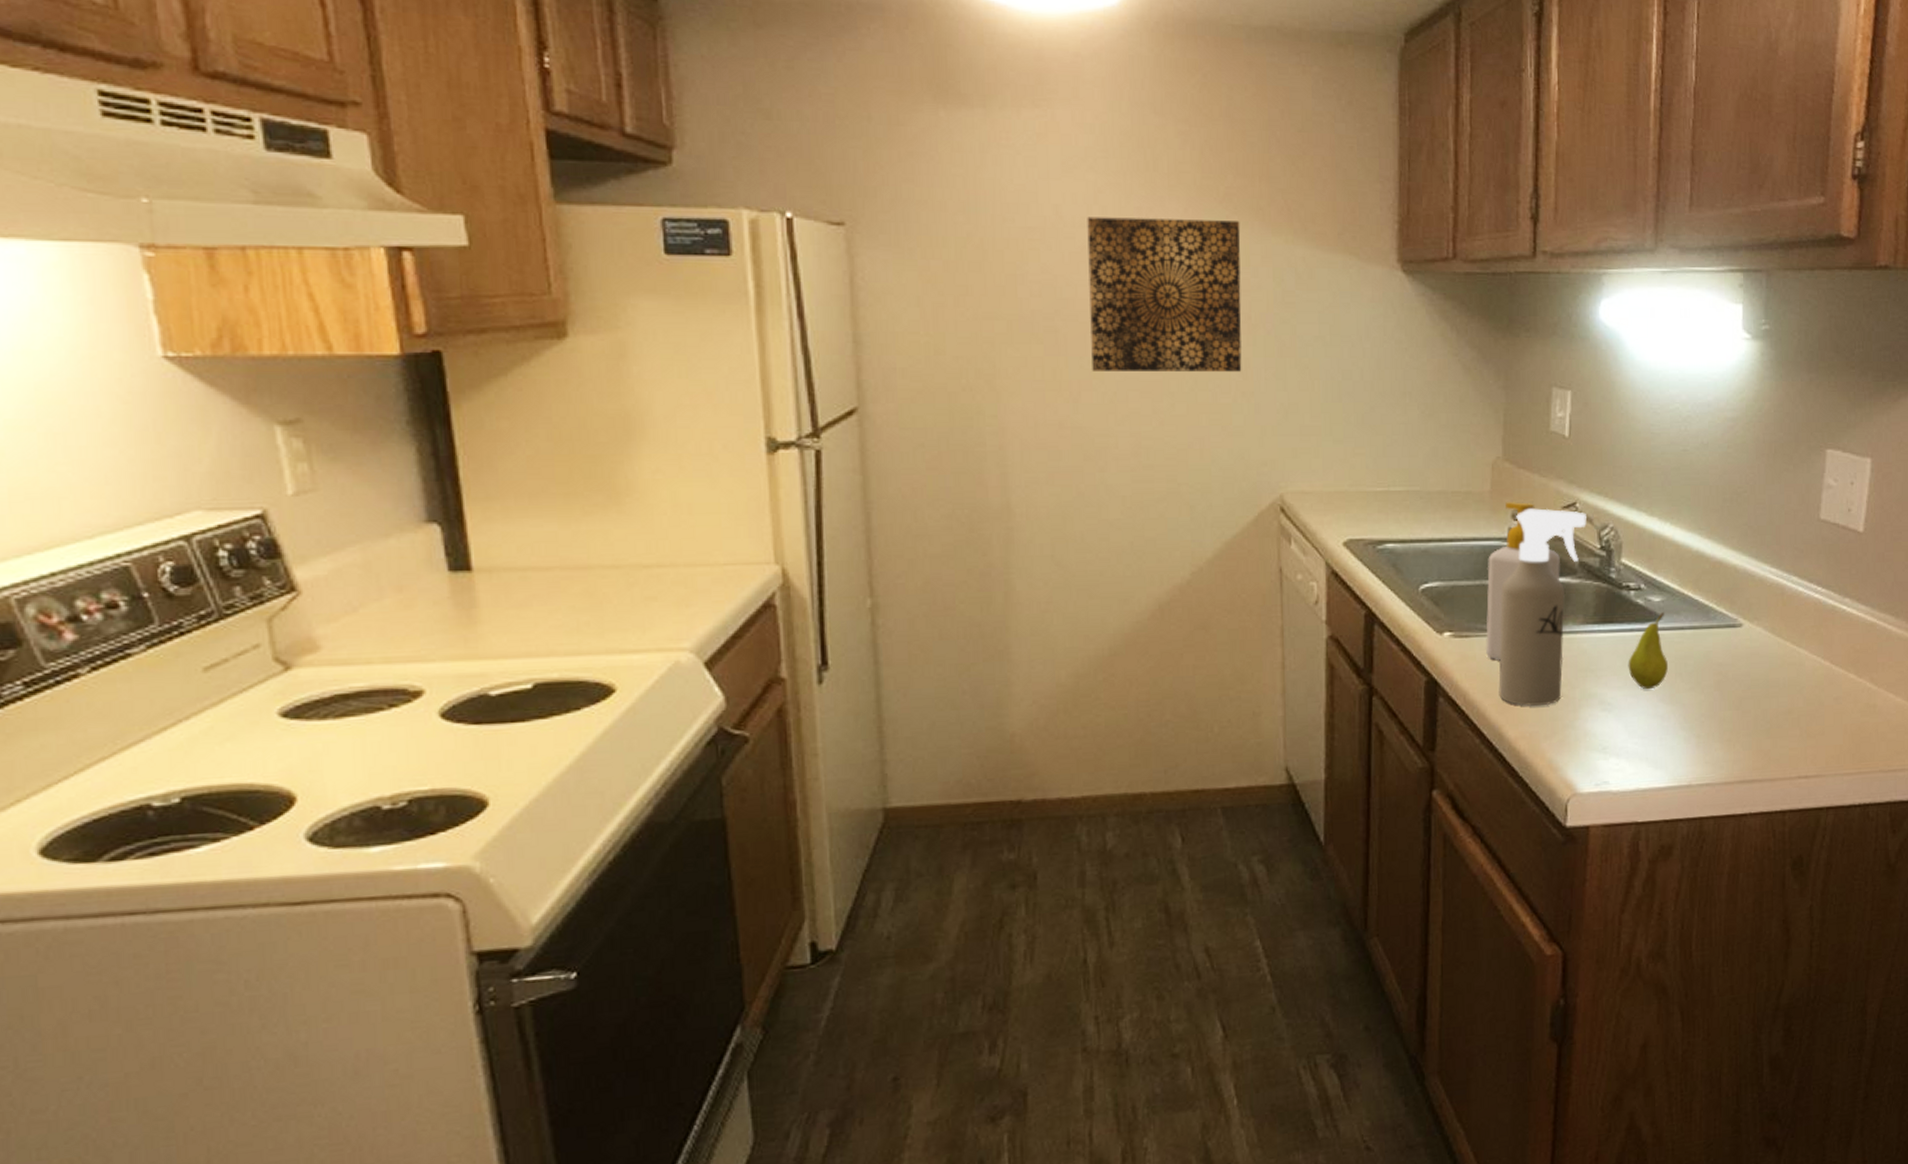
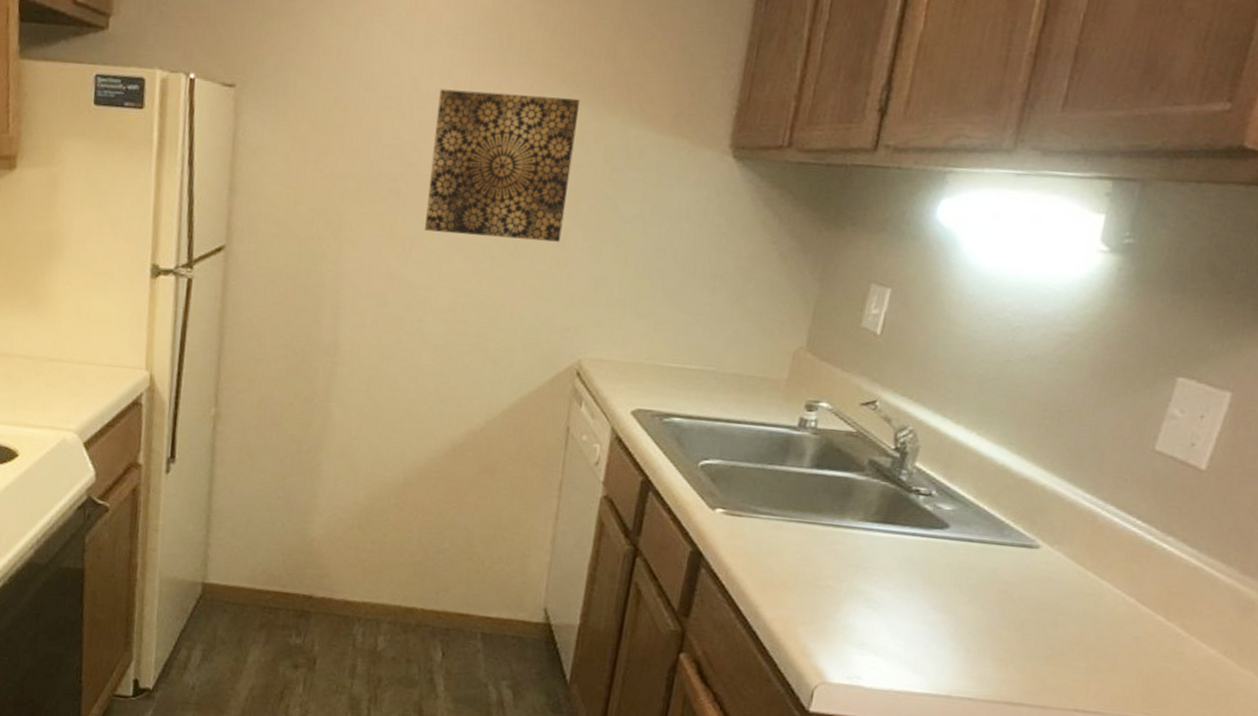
soap bottle: present [1485,502,1560,660] -> none [755,392,849,542]
spray bottle: present [1498,508,1587,706] -> none [762,401,885,593]
fruit: present [1628,611,1668,690] -> none [903,521,953,596]

